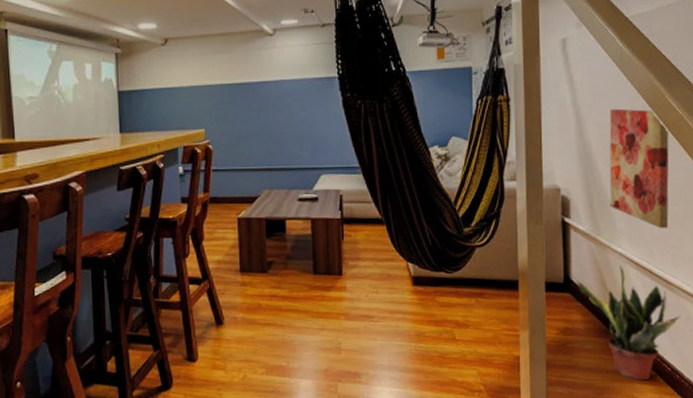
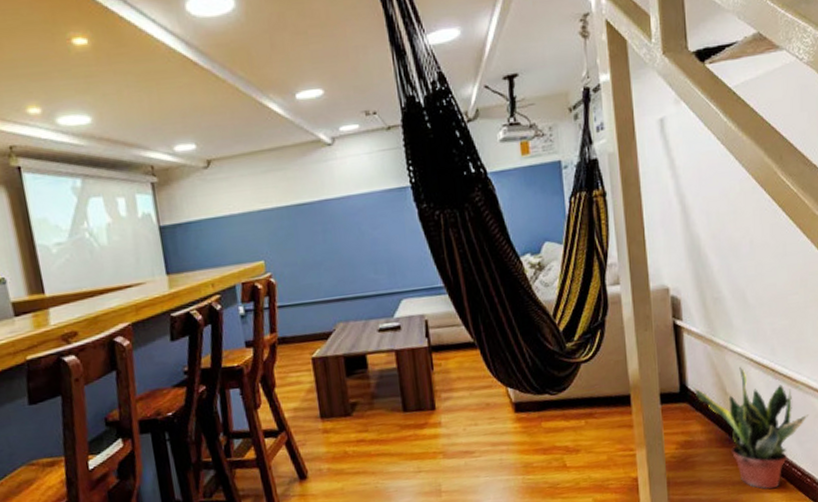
wall art: present [609,108,669,229] -> none [717,190,790,322]

